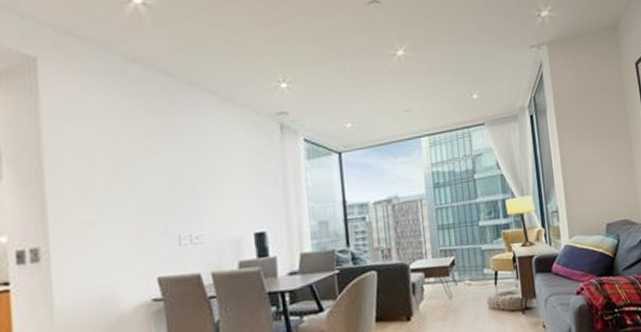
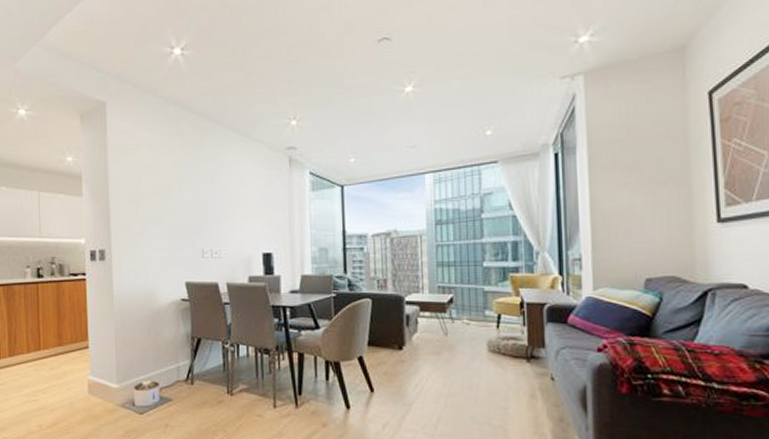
table lamp: present [505,195,535,248] -> none [516,239,552,294]

